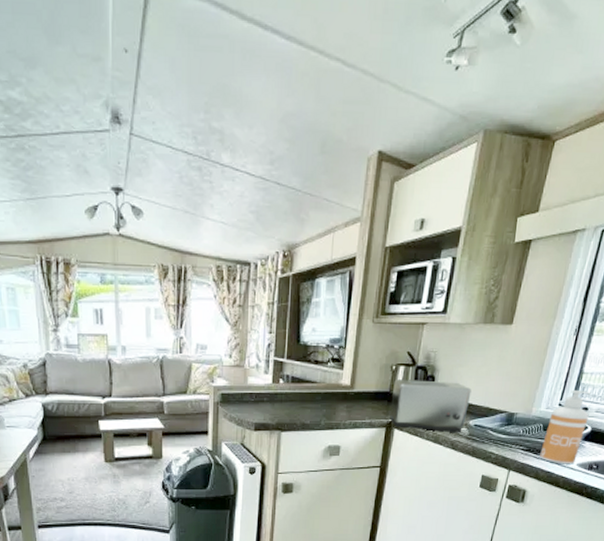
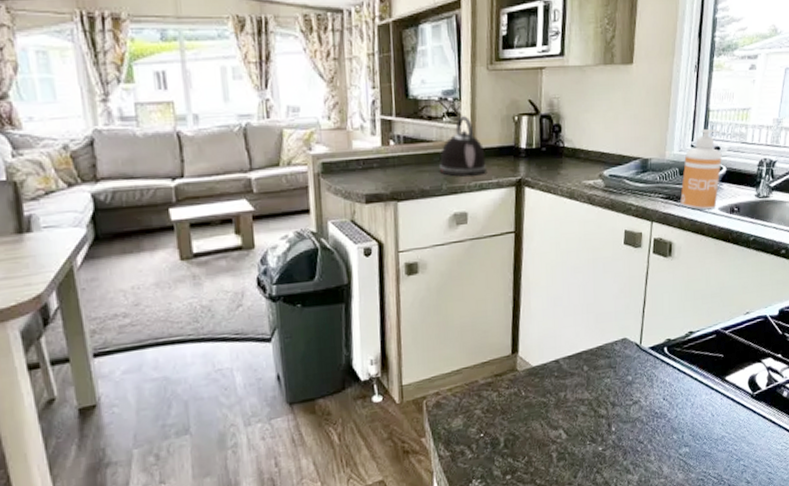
kettle: none [319,362,363,416] -> present [438,116,487,178]
toaster: present [389,379,472,432] -> none [517,129,601,186]

